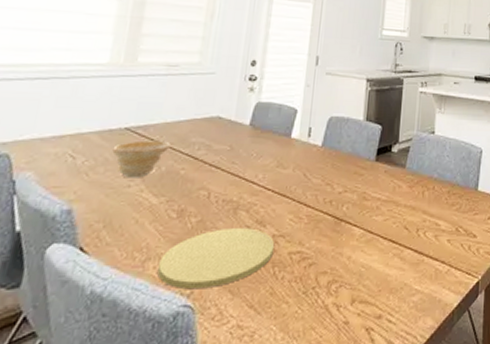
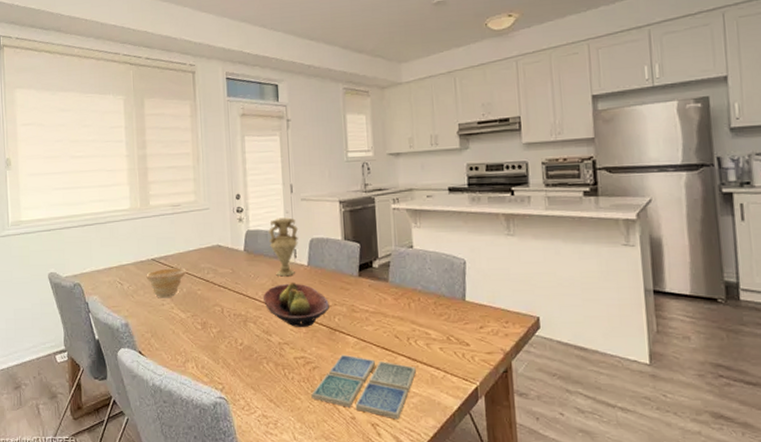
plate: present [157,228,275,290] -> none [195,337,282,385]
fruit bowl: none [263,164,339,217] -> present [263,282,329,327]
vase: none [281,91,318,158] -> present [269,217,299,277]
drink coaster: none [301,248,422,322] -> present [311,354,417,420]

